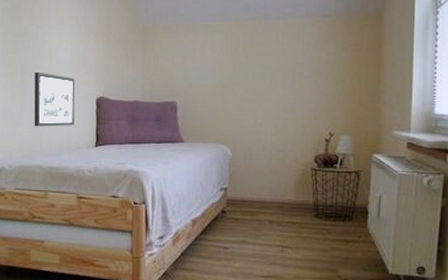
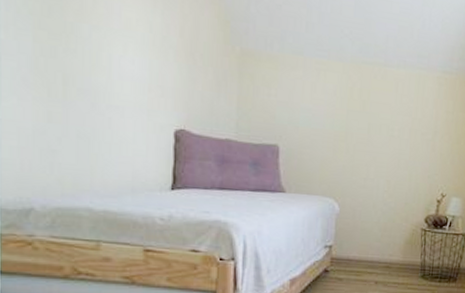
picture frame: present [34,71,75,127] -> none [81,86,146,162]

